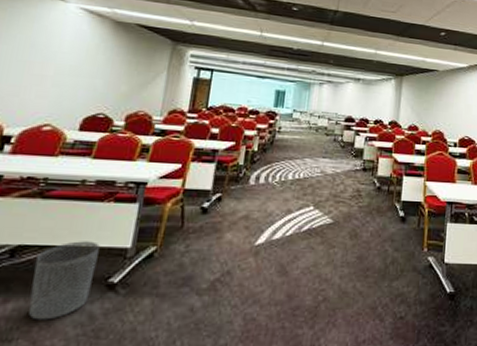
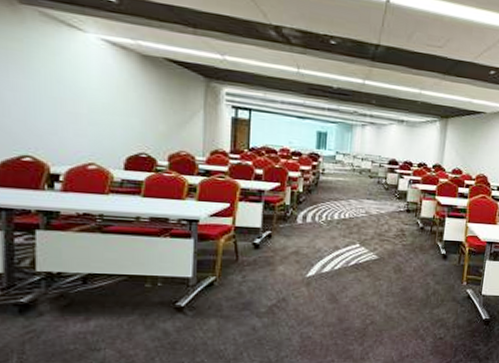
waste bin: present [28,241,100,320] -> none [106,271,163,335]

